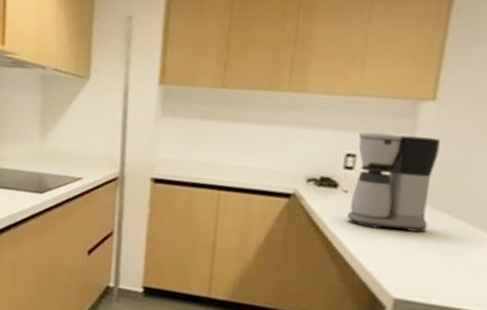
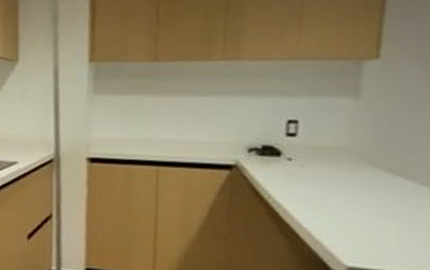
coffee maker: present [347,131,440,233] -> none [293,95,387,198]

